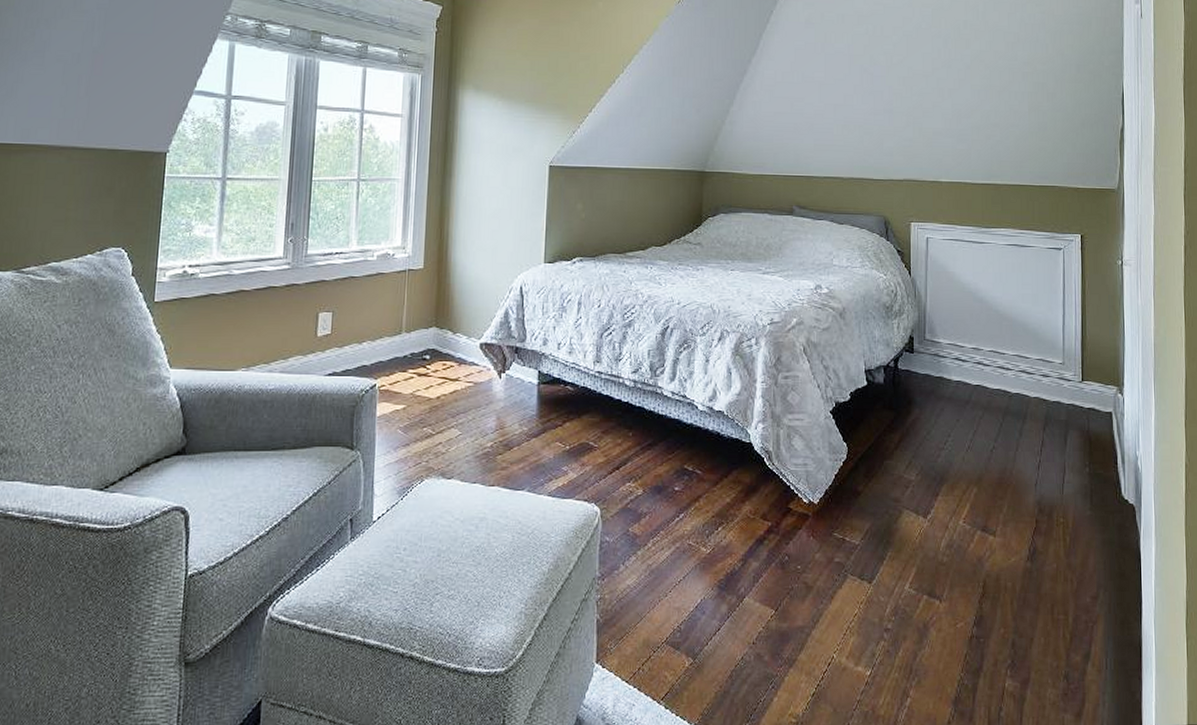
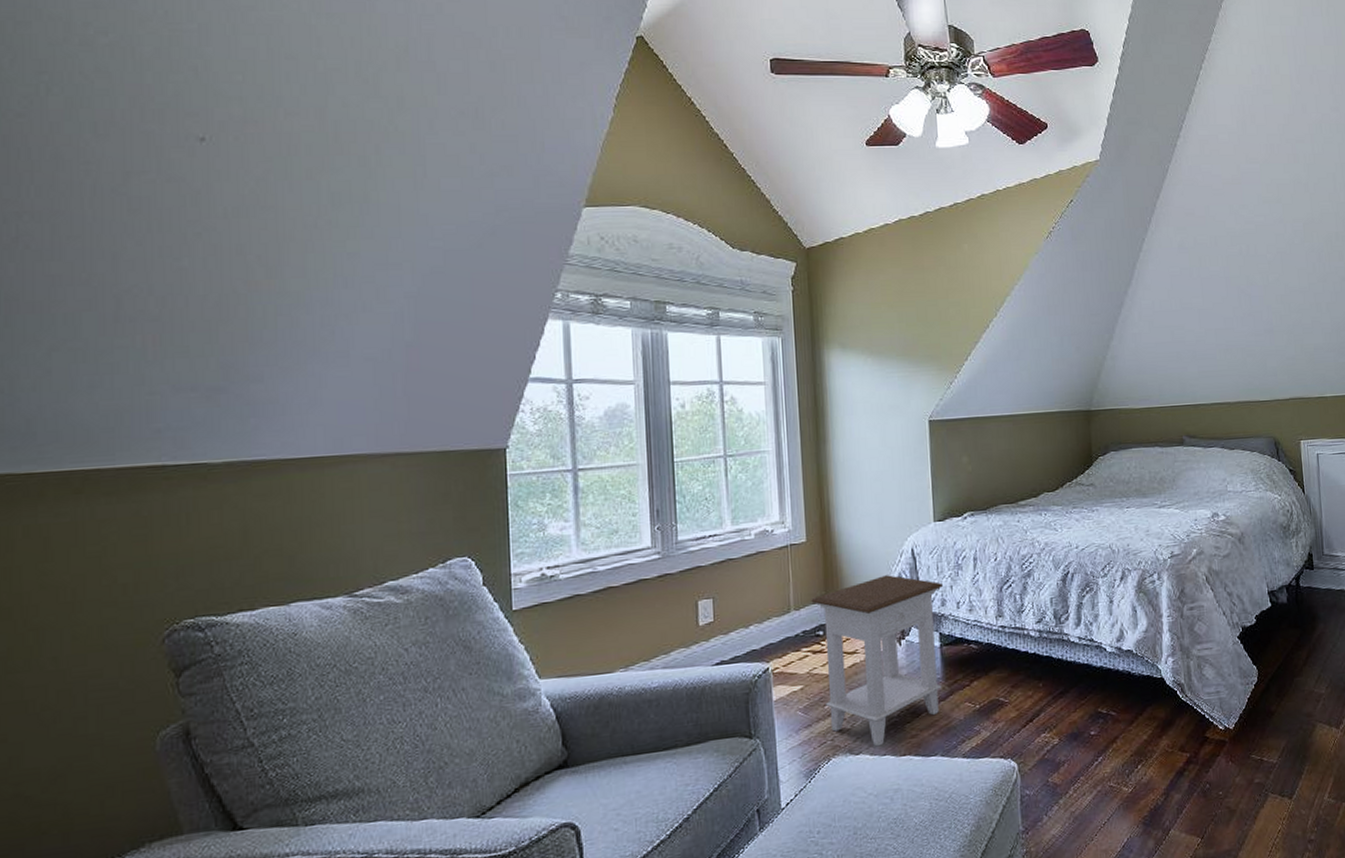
nightstand: none [422,309,547,474] -> present [811,575,944,747]

